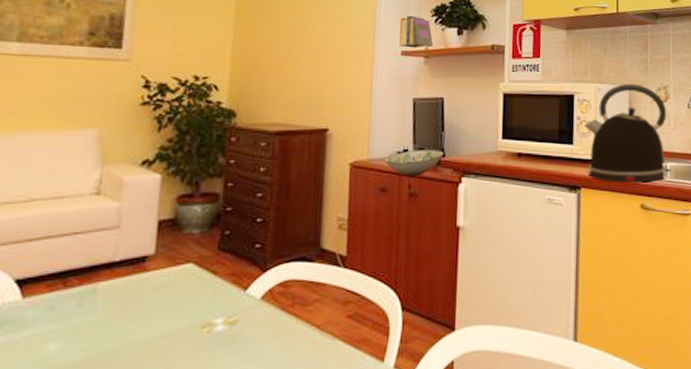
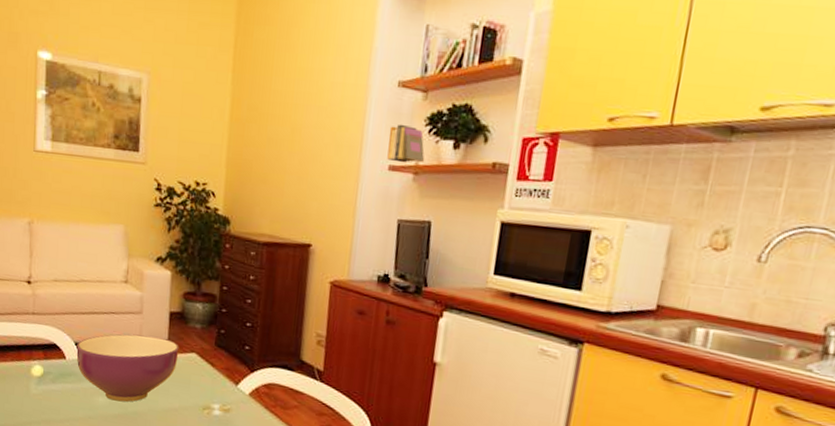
bowl: none [15,253,170,344] -> present [76,334,179,402]
decorative bowl: present [384,150,444,176] -> none [364,275,427,304]
kettle: present [584,83,672,184] -> none [596,221,723,351]

